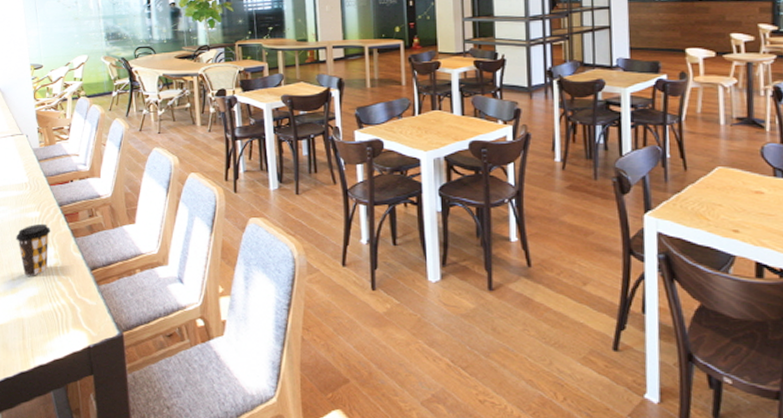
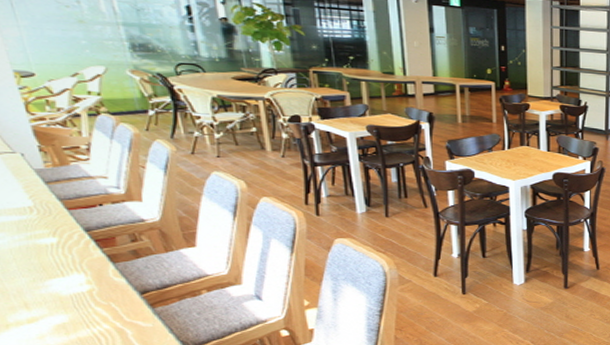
coffee cup: present [16,223,51,276] -> none [24,250,78,304]

